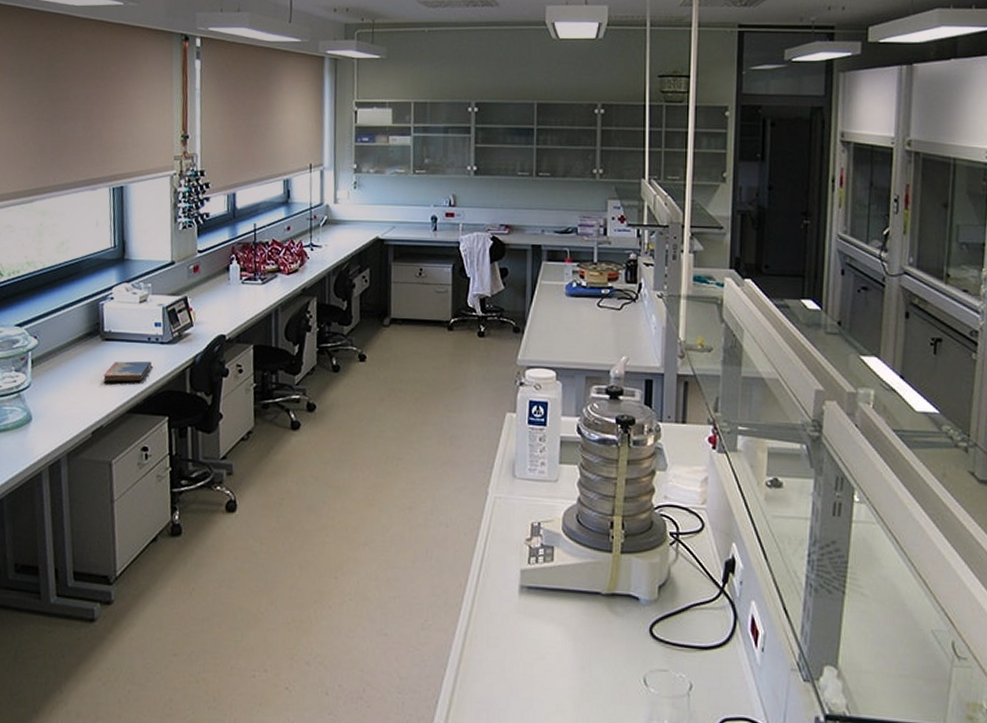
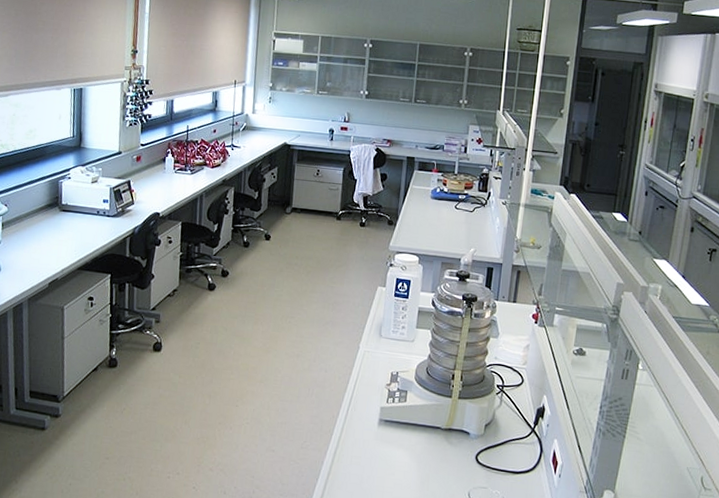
hardcover book: present [102,361,152,382] -> none [59,228,99,245]

